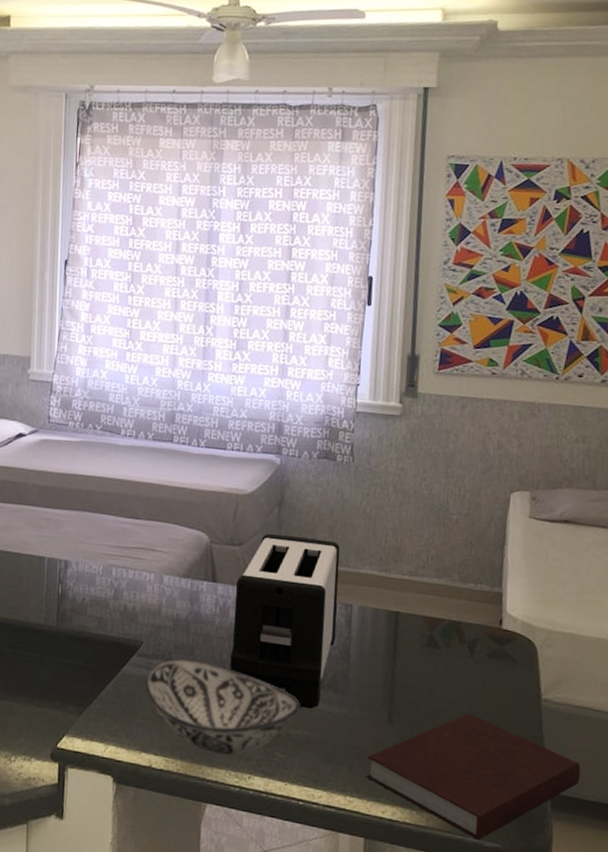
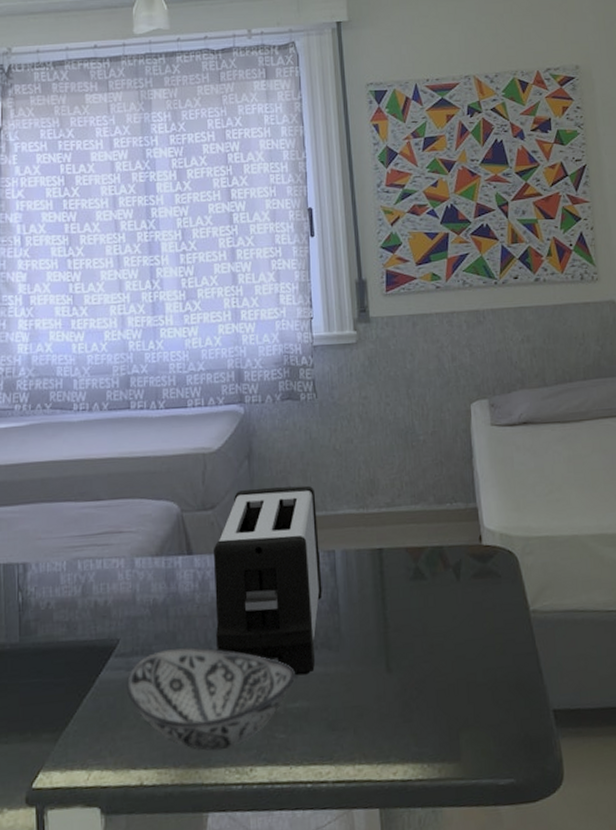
notebook: present [366,713,581,840] -> none [370,642,578,780]

